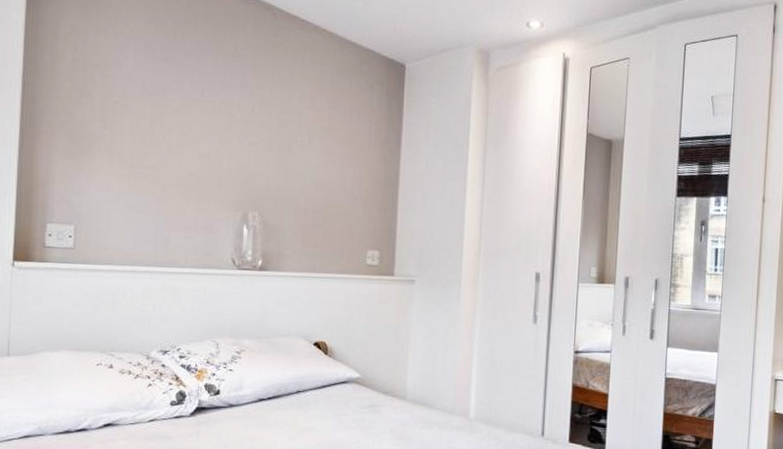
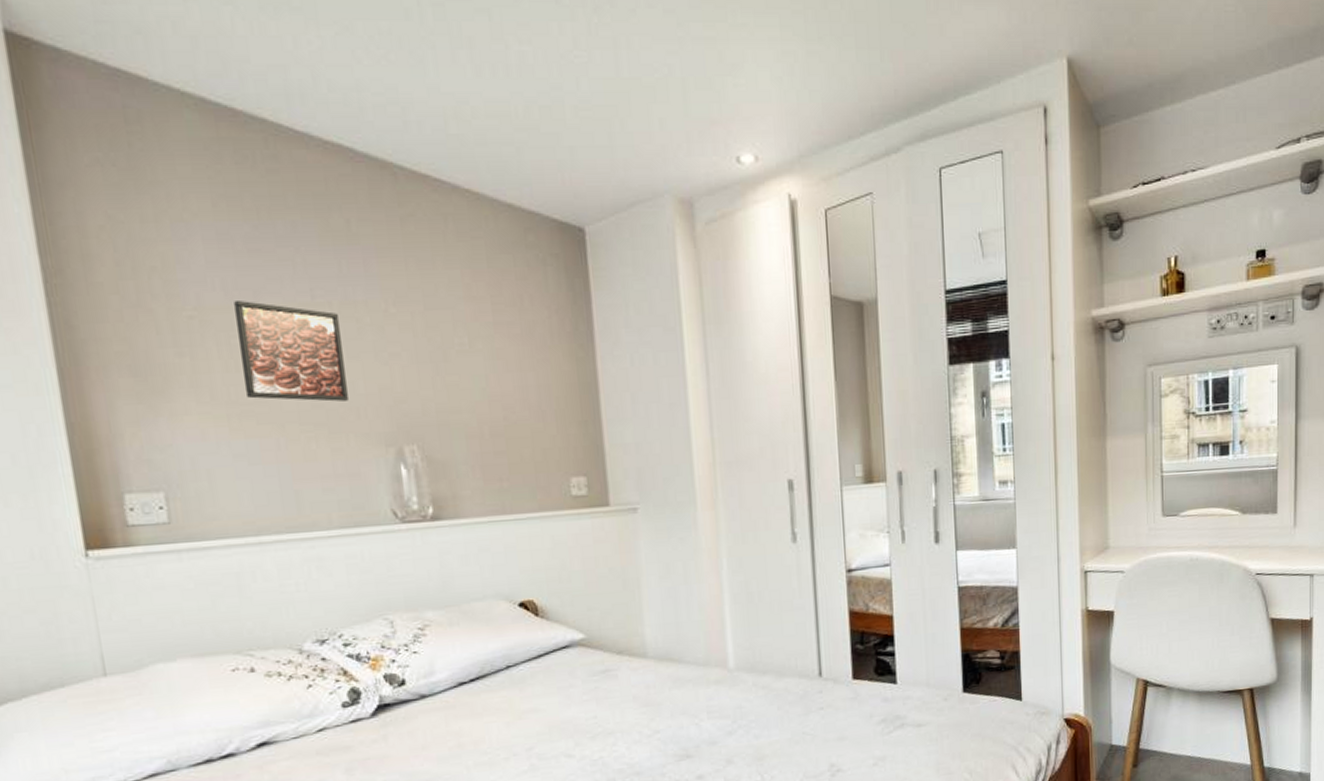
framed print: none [144,94,218,174] -> present [234,301,348,402]

